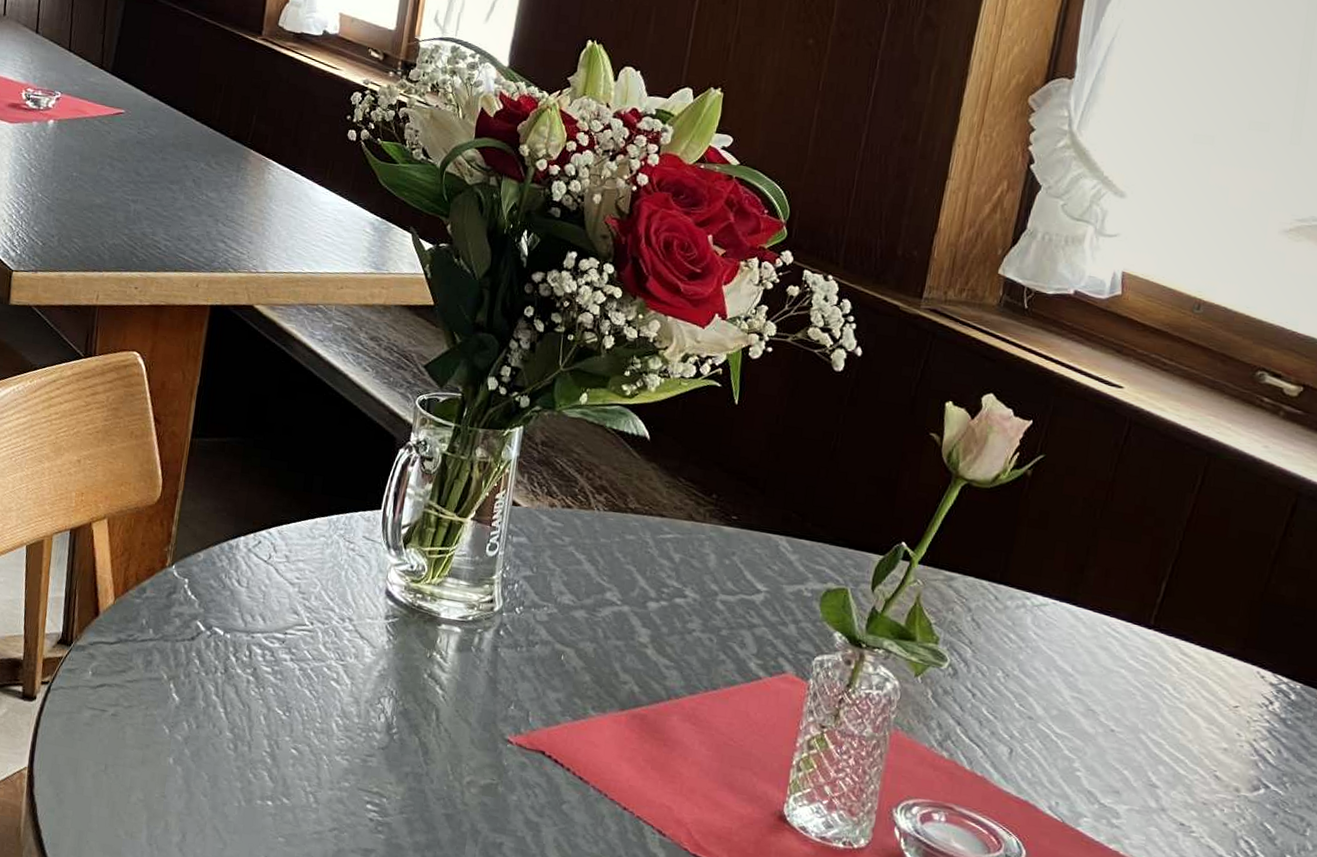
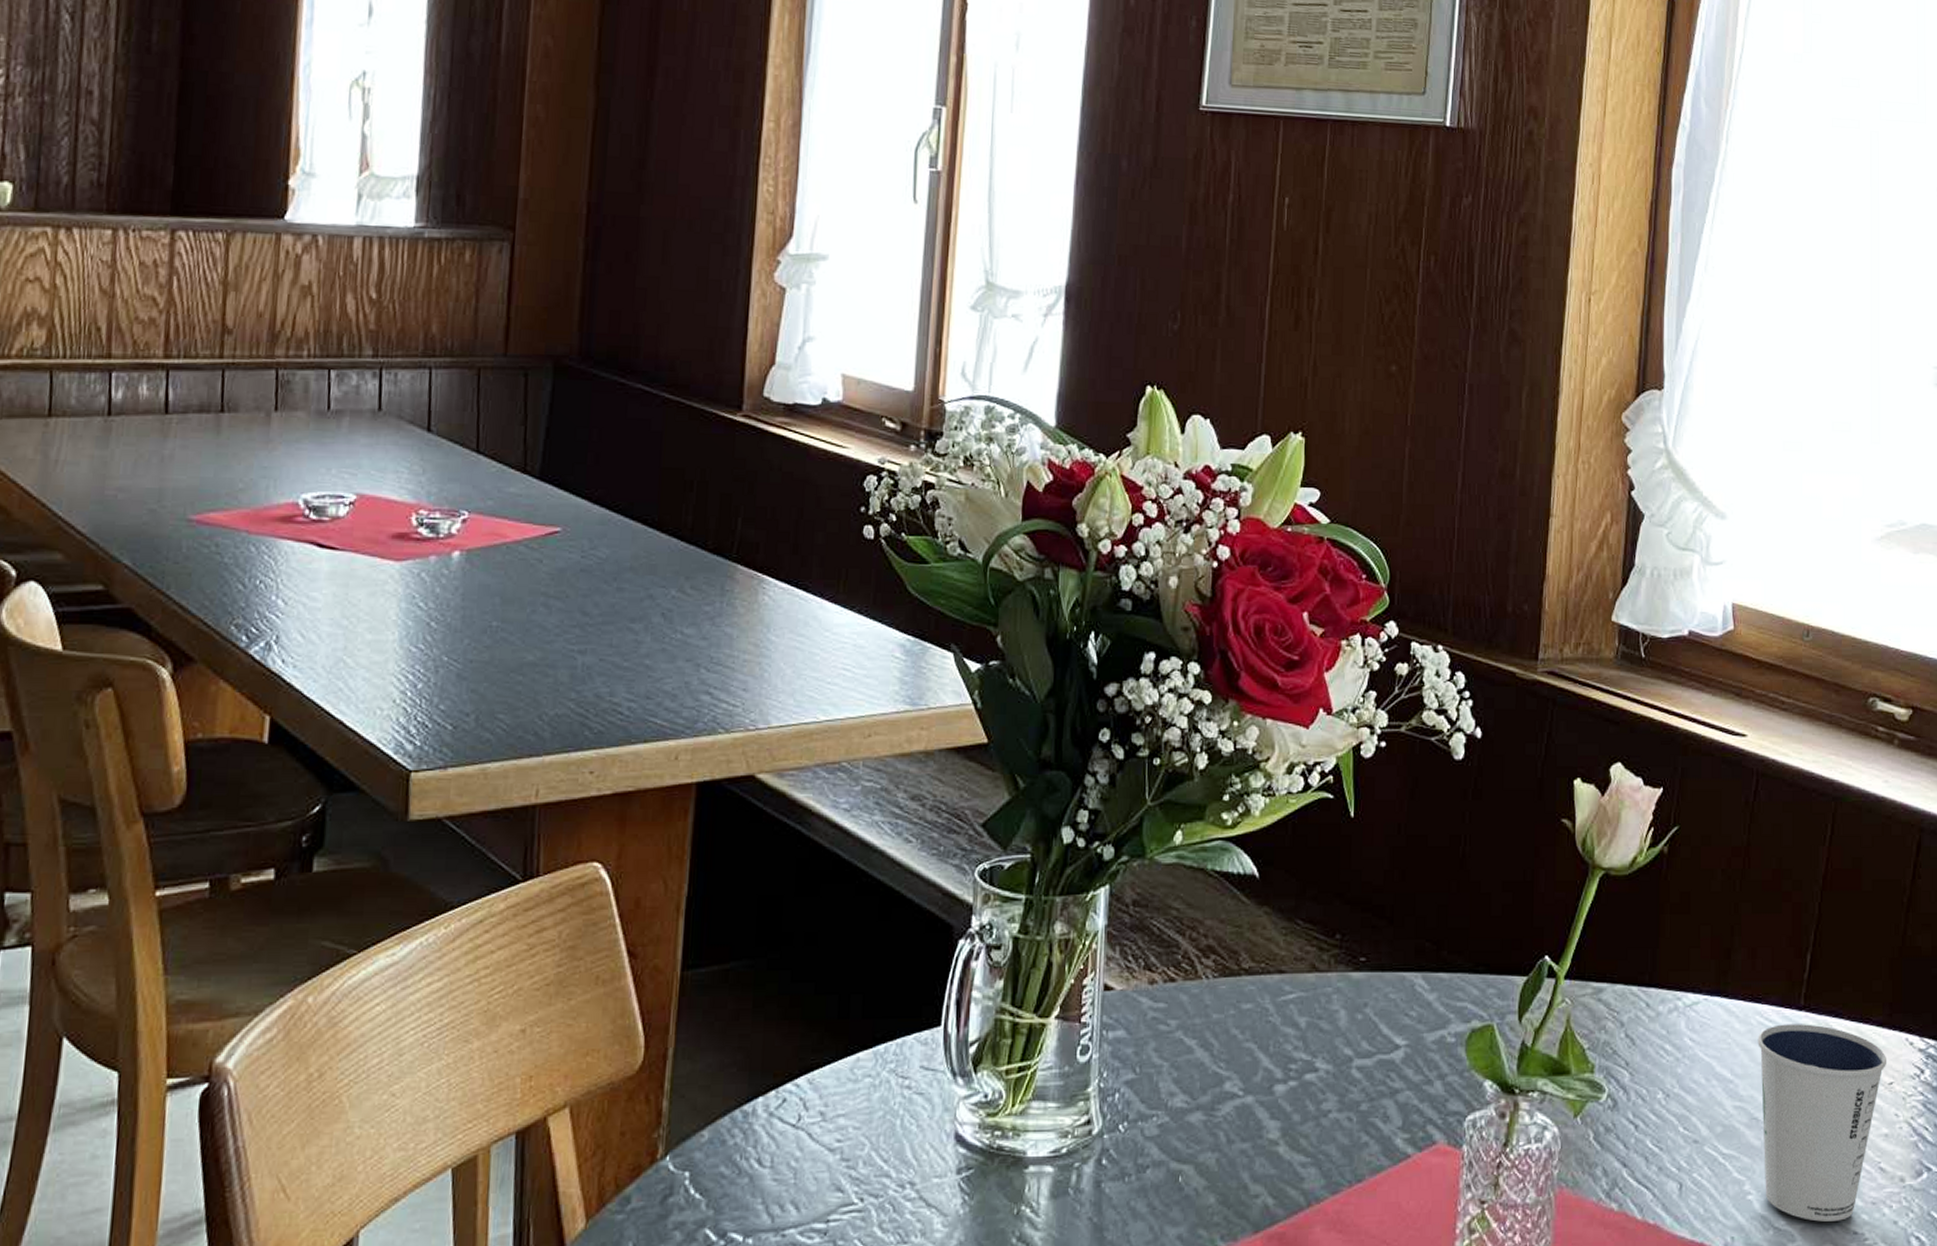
dixie cup: none [1094,636,1235,812] -> present [1758,1024,1887,1222]

